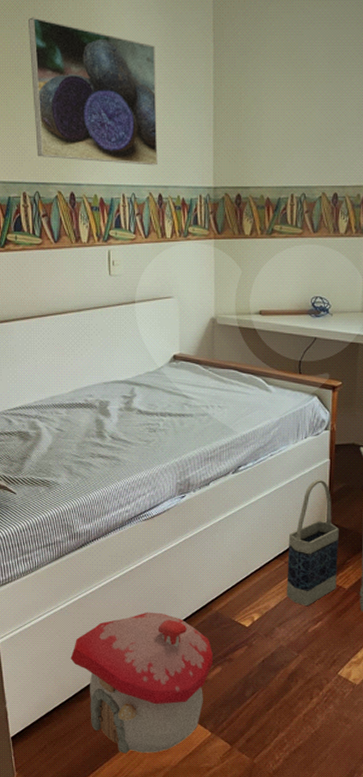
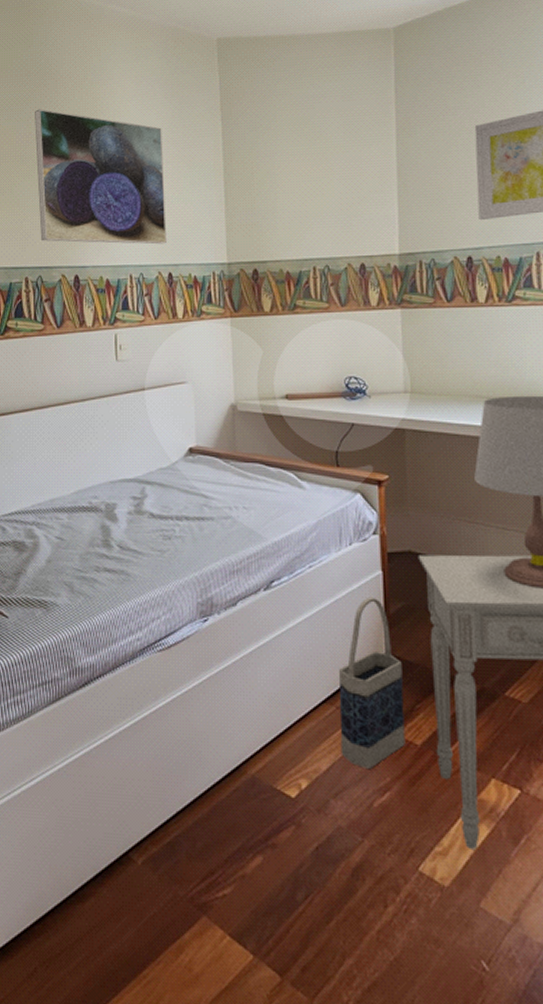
toy house: present [70,612,214,754] -> none [69,774,252,985]

